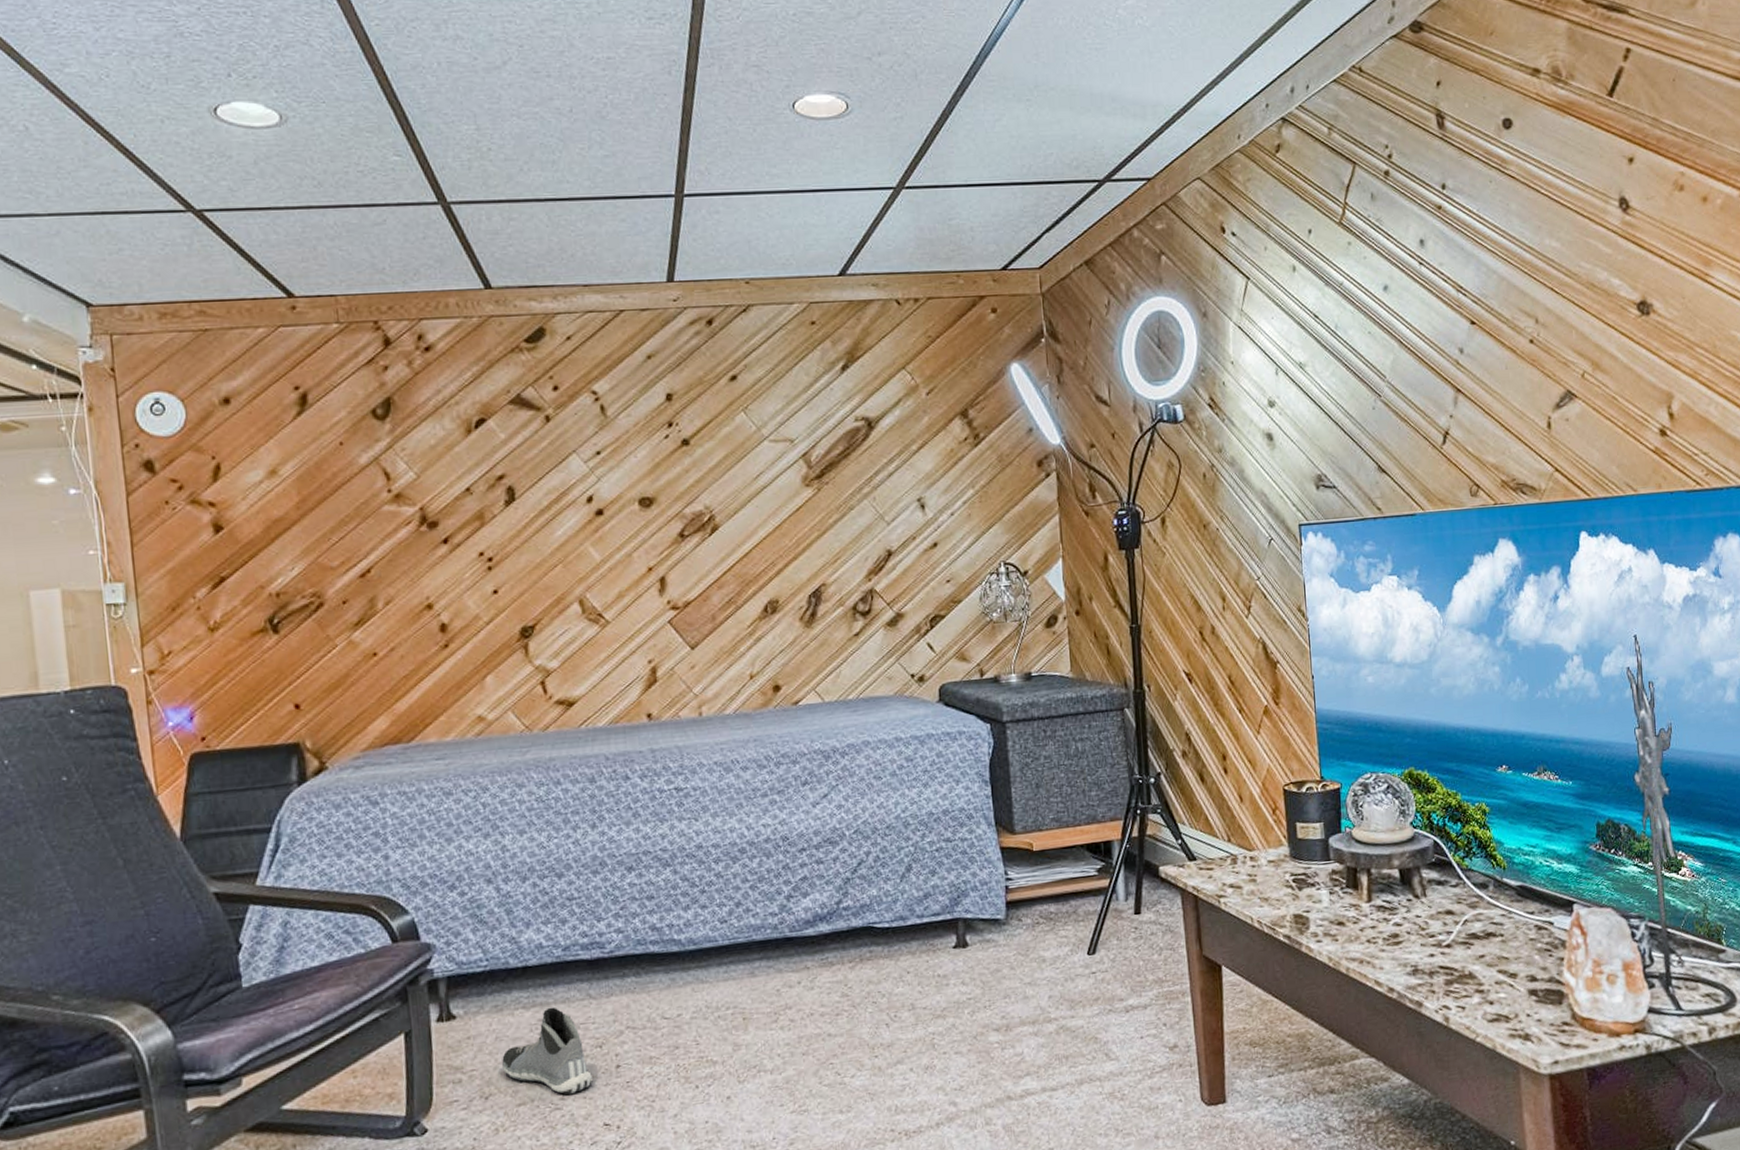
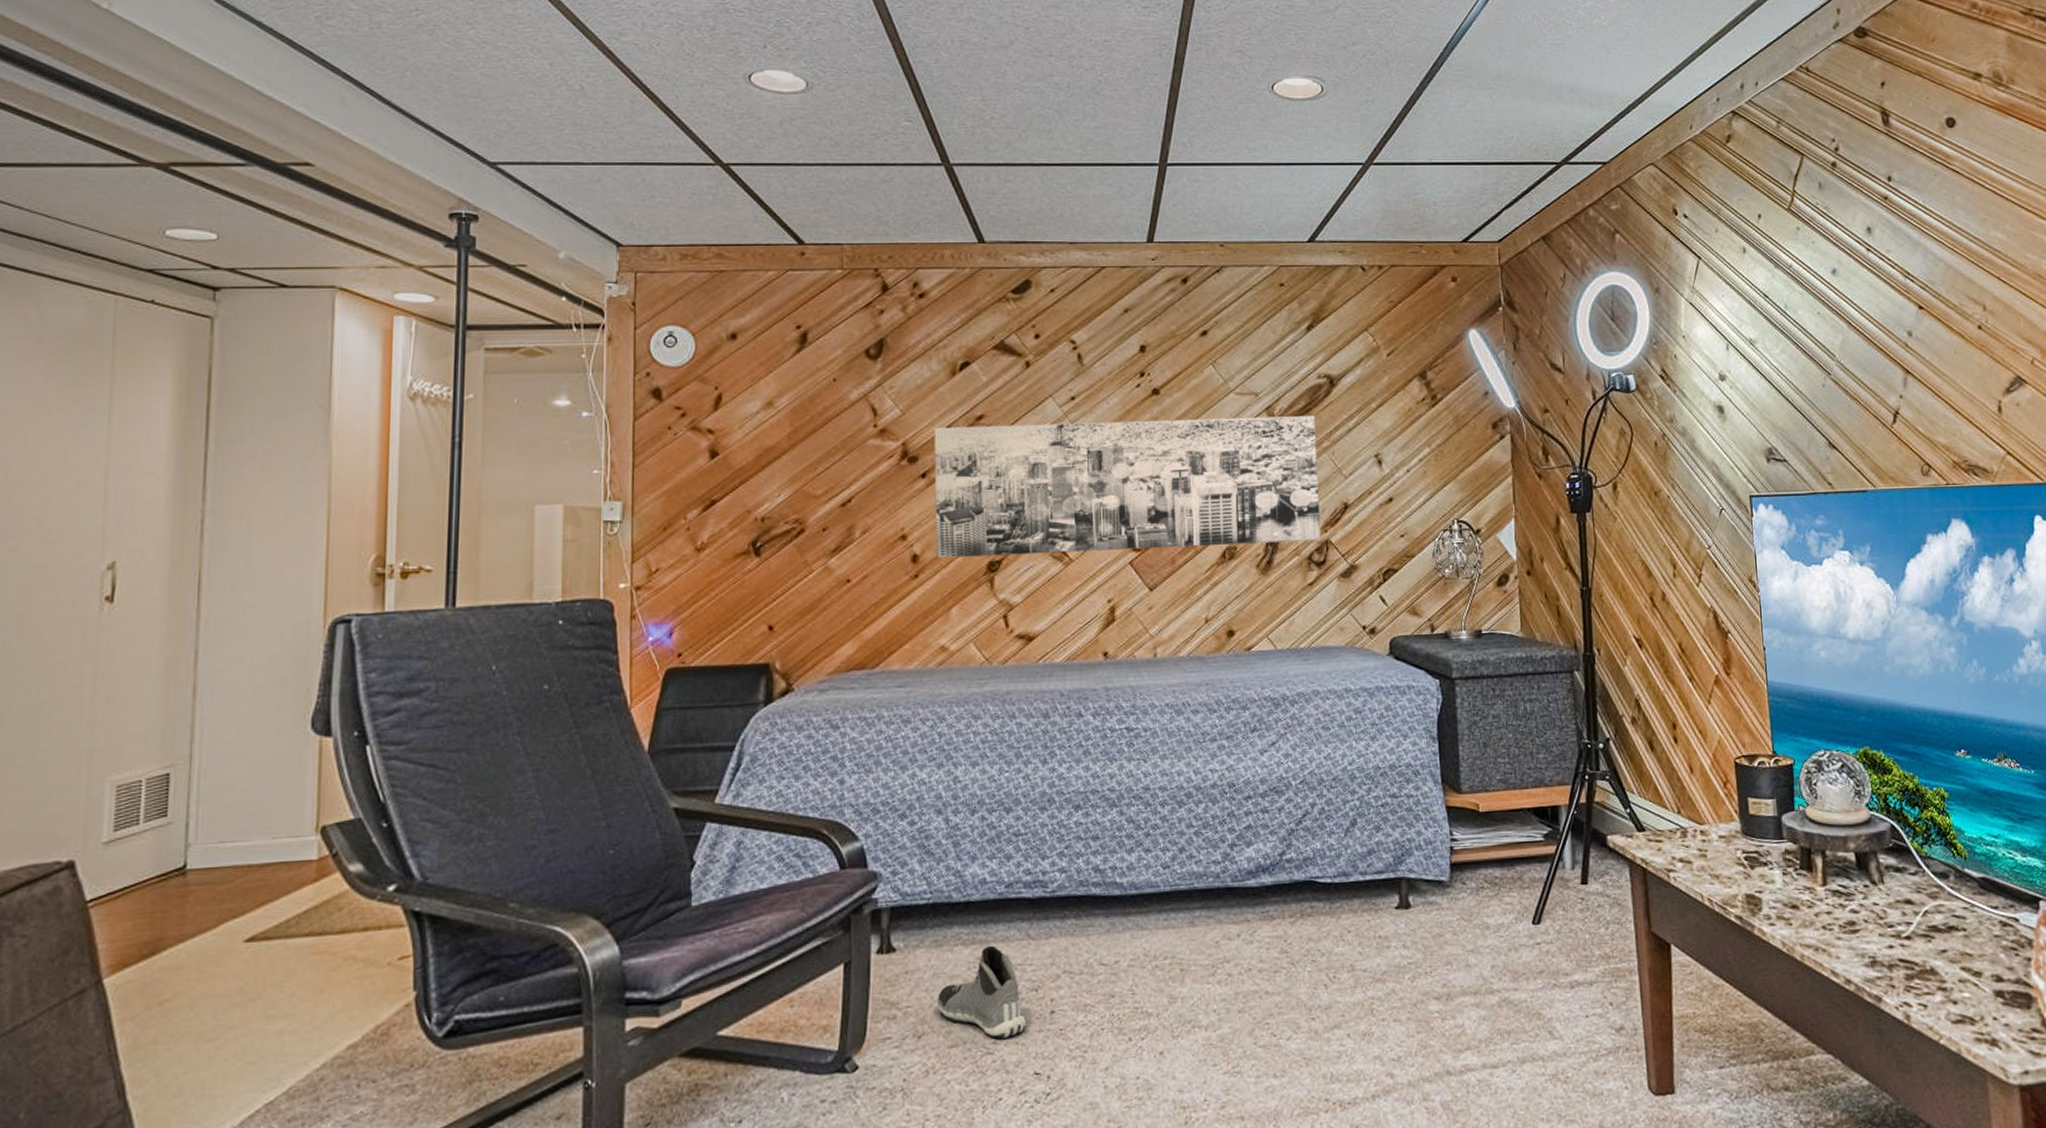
wall art: none [453,461,865,626] -> present [934,416,1321,558]

